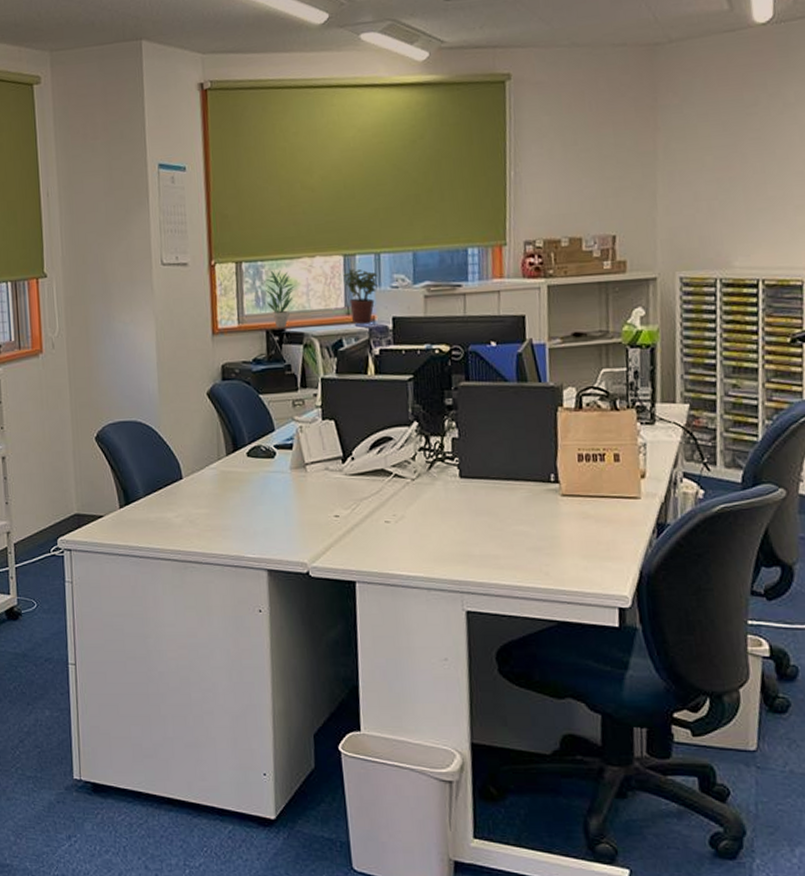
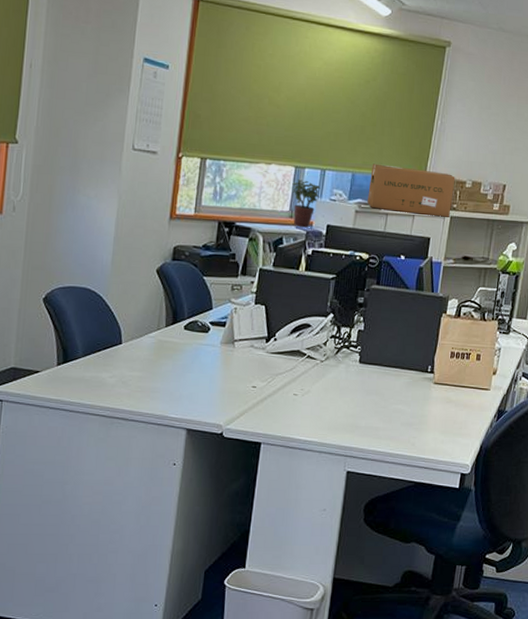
potted plant: present [265,270,295,328] -> none [223,171,250,221]
box: none [435,233,547,290] -> present [367,163,455,217]

